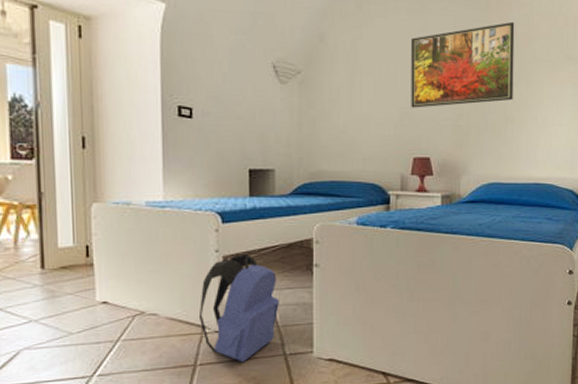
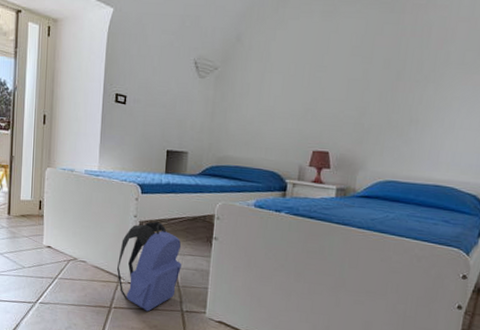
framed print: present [411,21,515,108] -> none [315,24,430,105]

